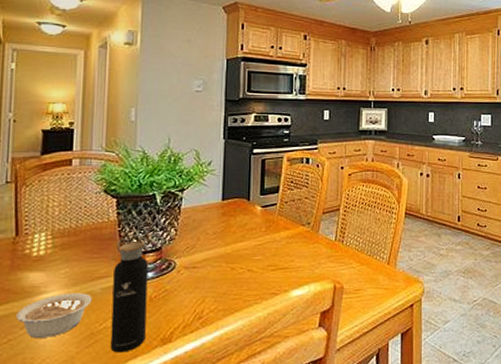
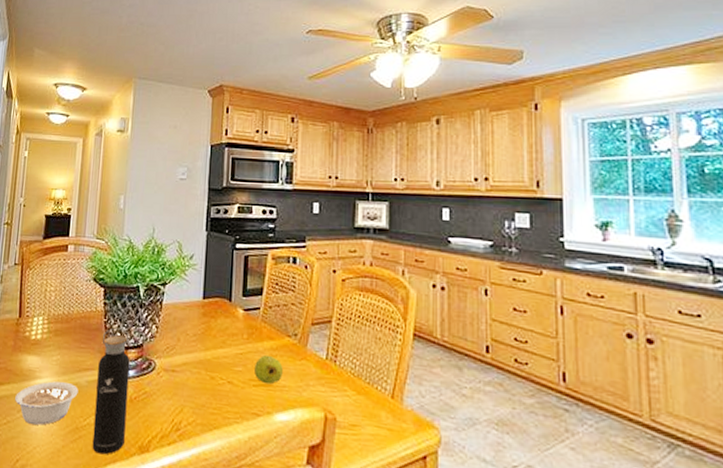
fruit: none [272,243,298,267] -> present [254,354,283,385]

